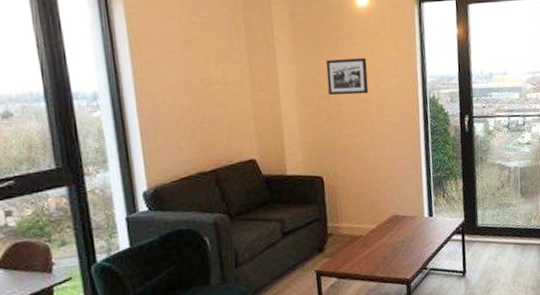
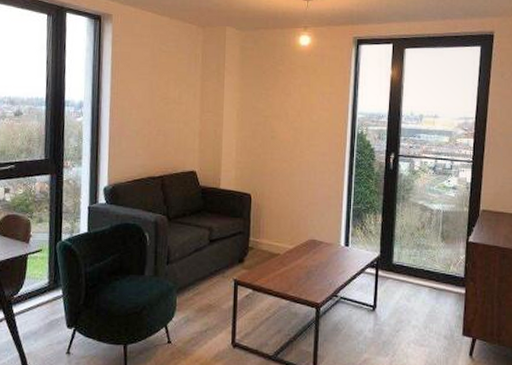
picture frame: present [325,58,369,96] -> none [265,90,303,123]

